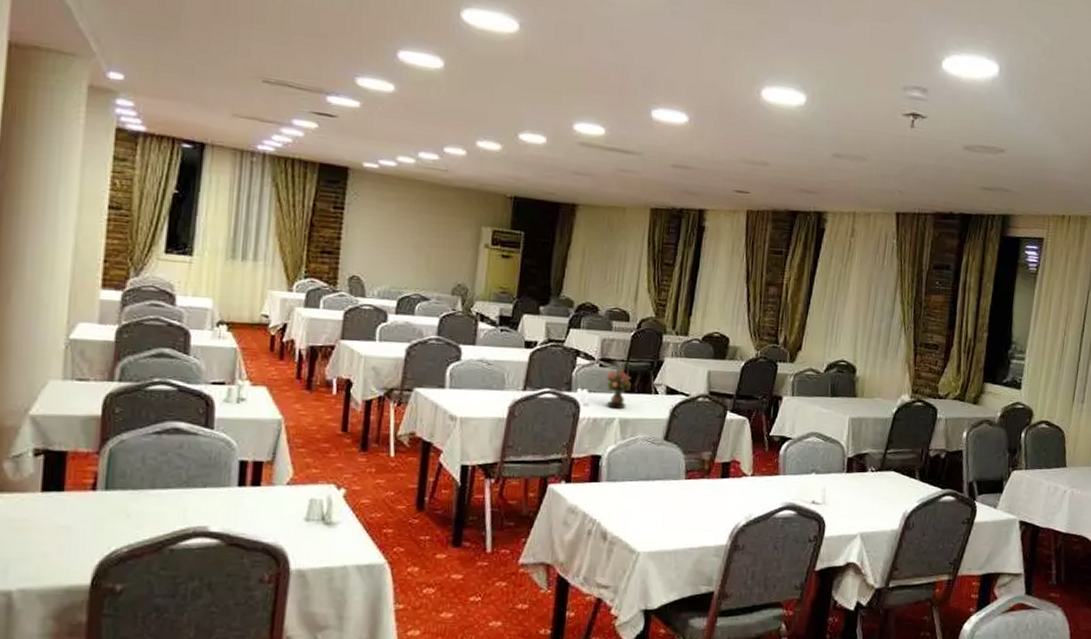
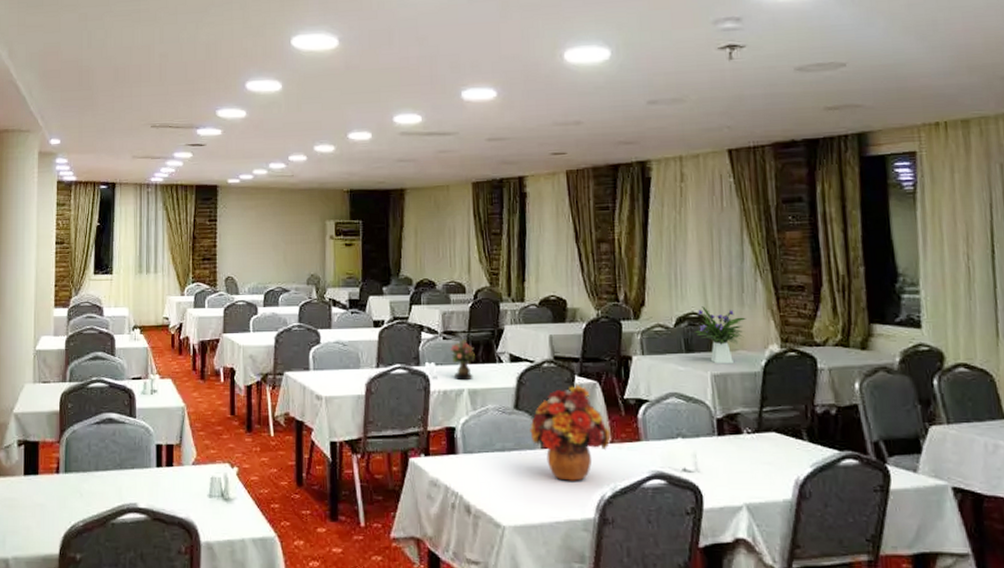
flower arrangement: none [676,420,753,512] -> present [530,384,611,482]
flower arrangement: none [840,355,887,410] -> present [693,306,746,364]

